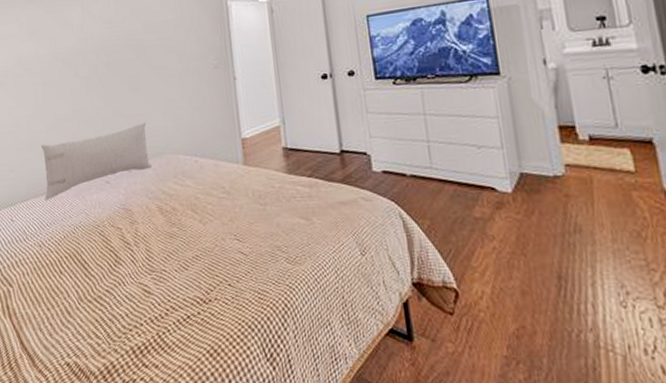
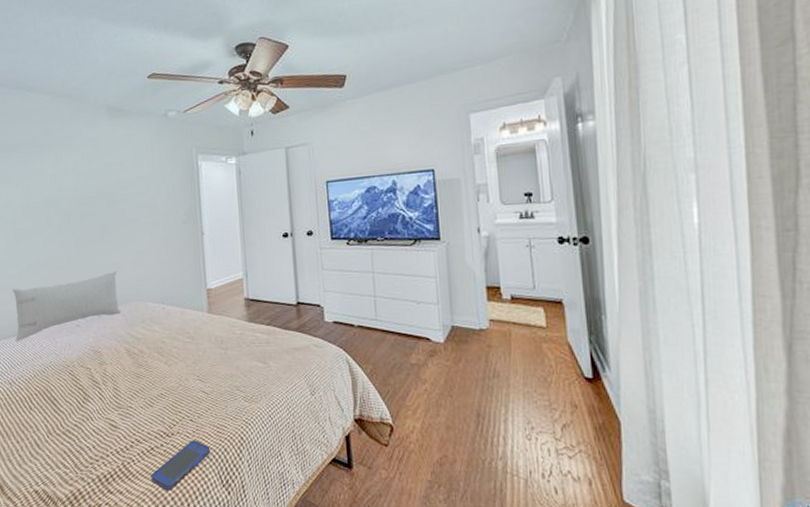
mobile phone: none [188,308,252,365] -> present [151,440,211,491]

